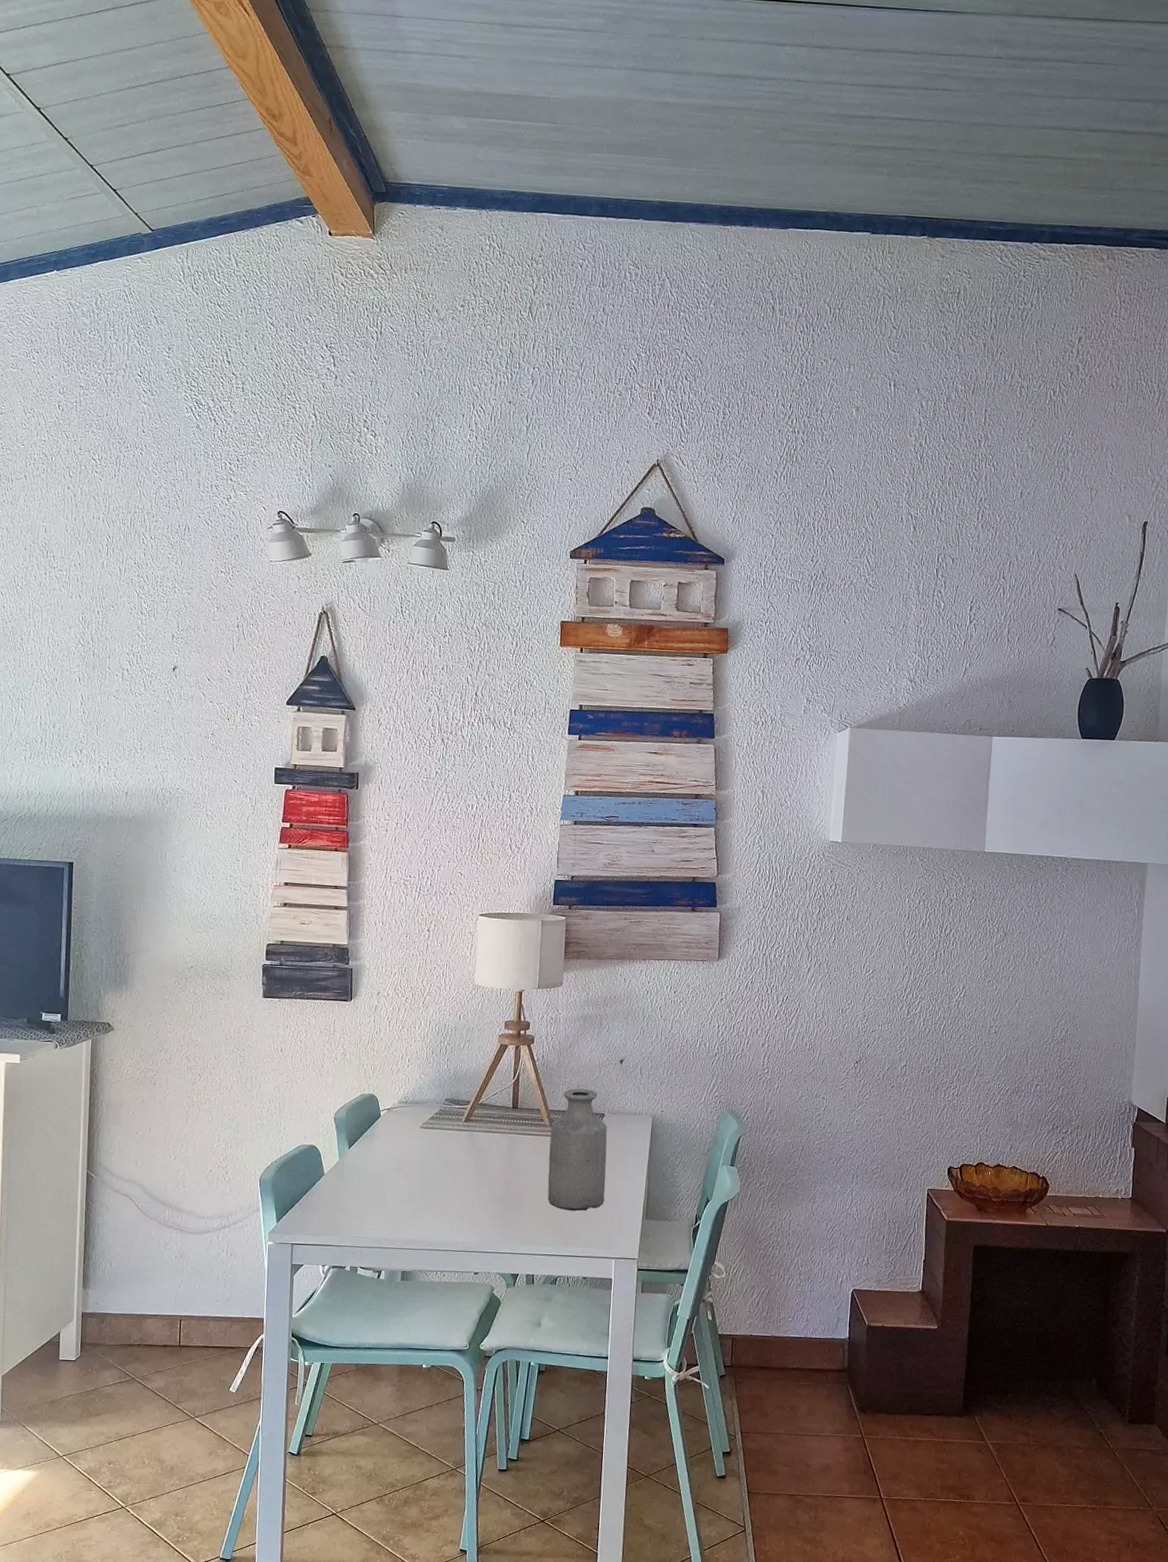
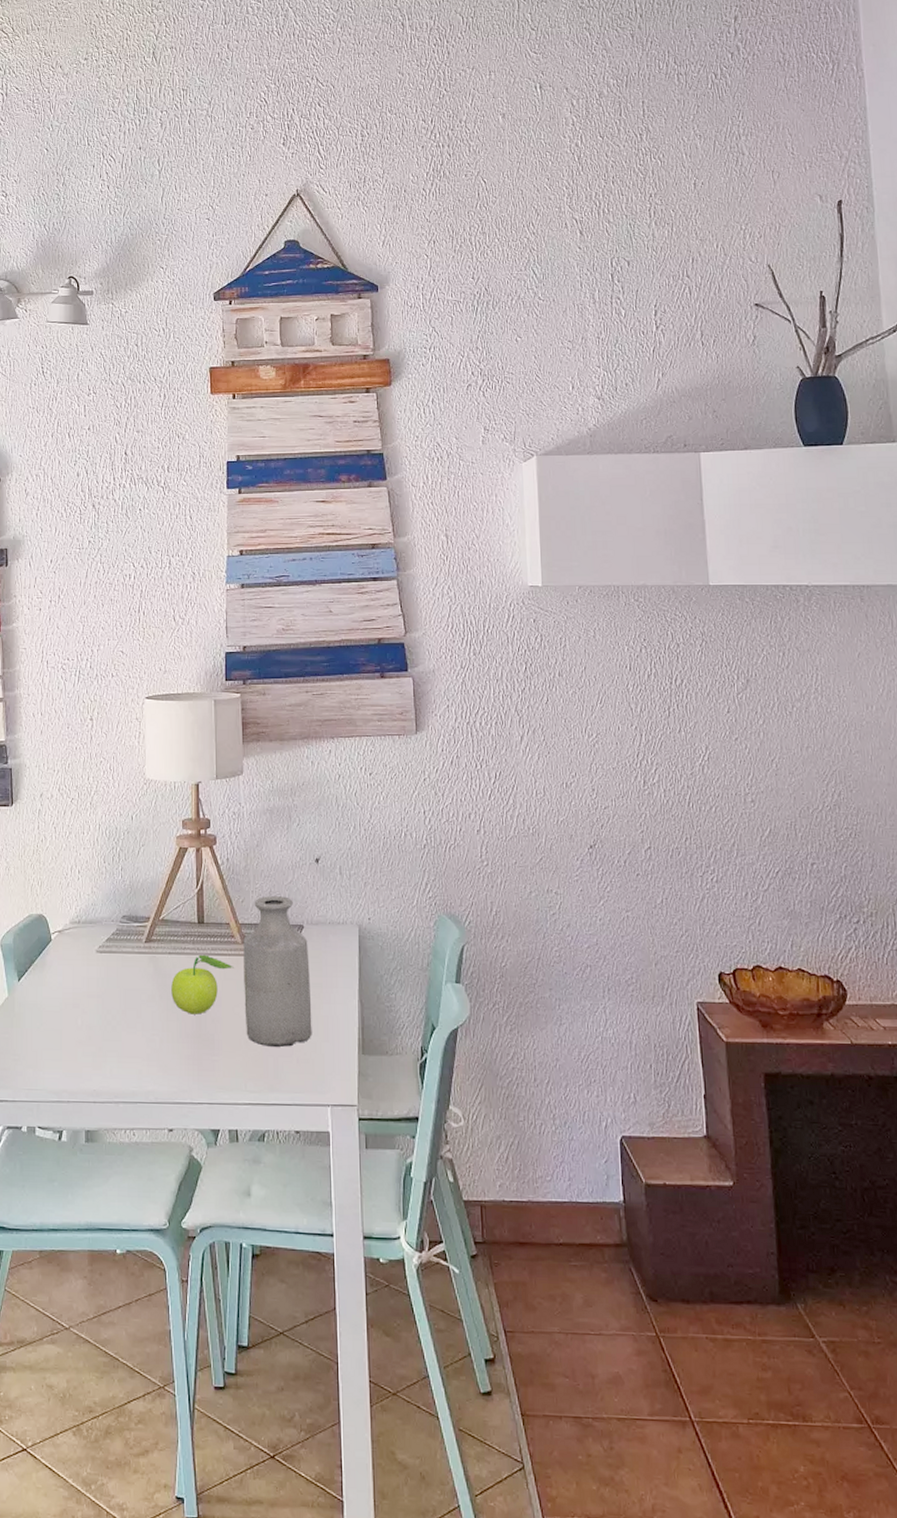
fruit: none [484,1134,541,1182] -> present [171,954,234,1015]

